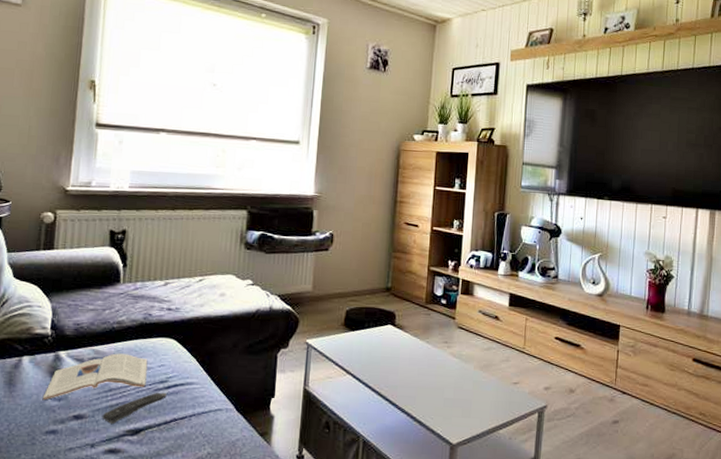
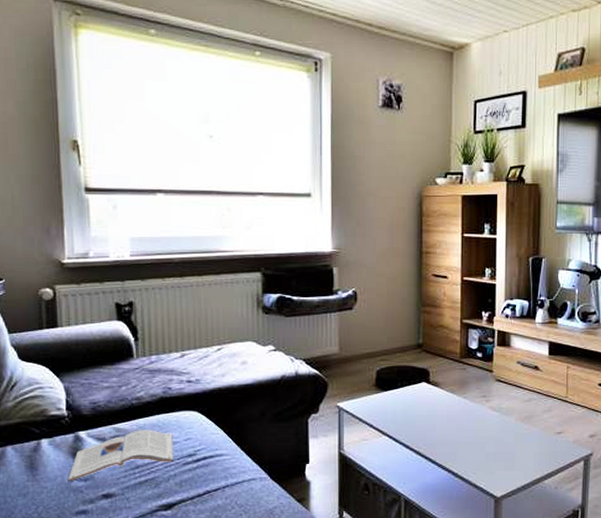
remote control: present [102,392,167,424] -> none [132,466,197,500]

